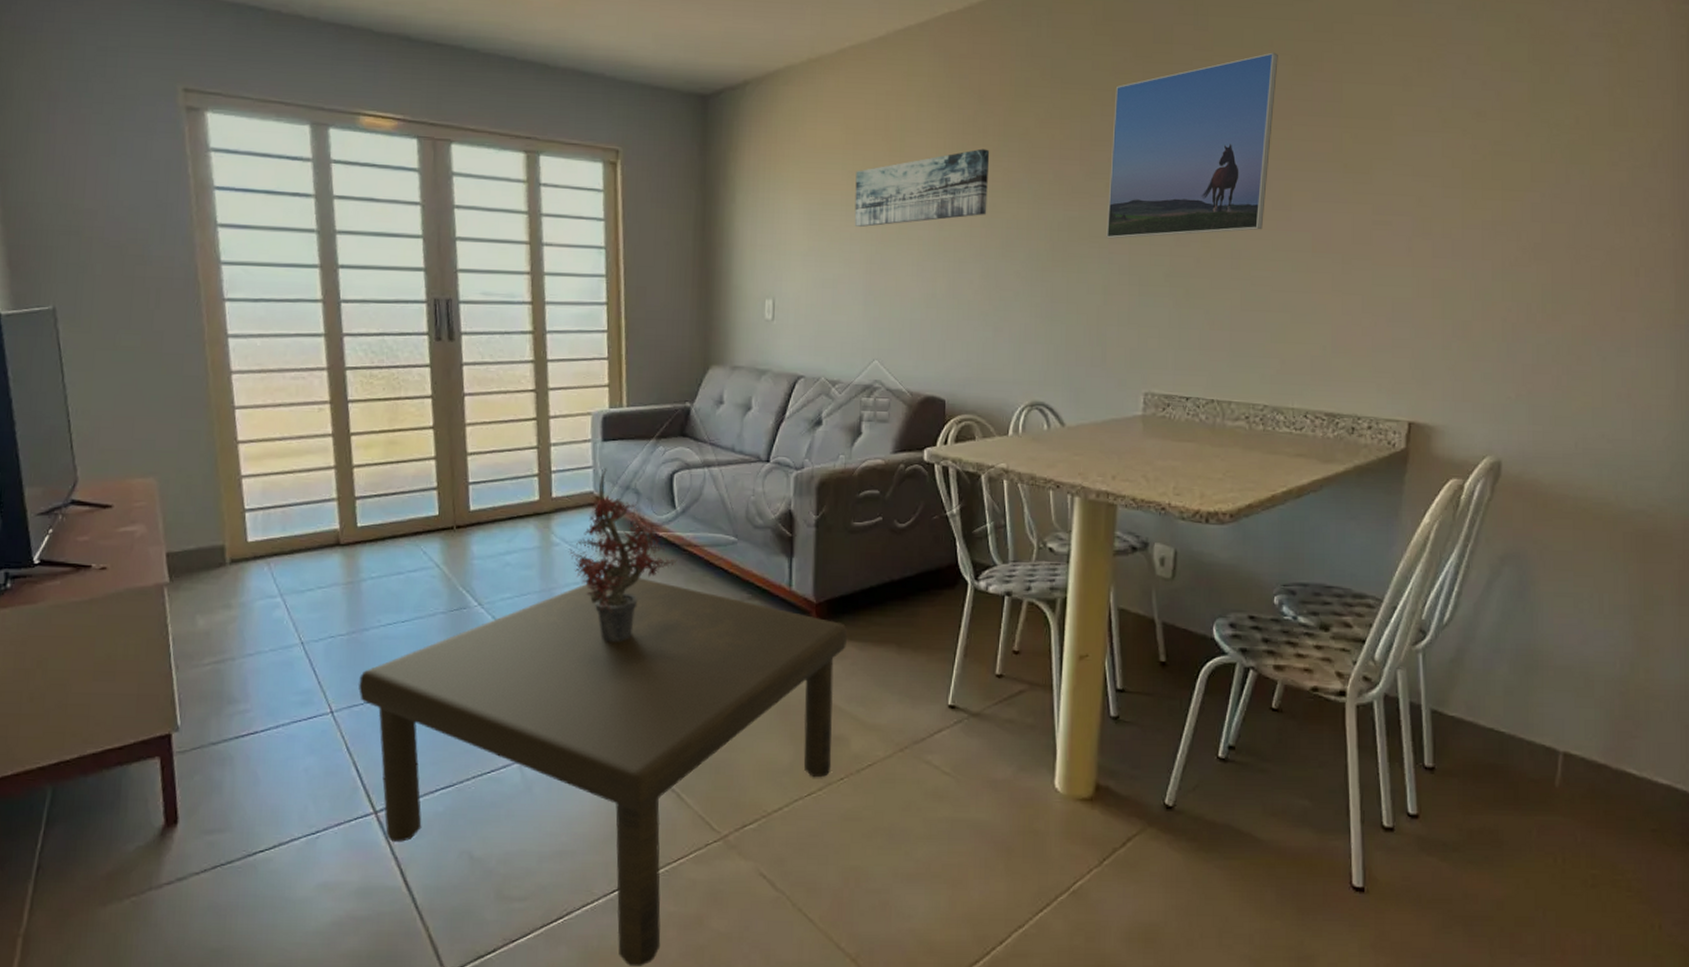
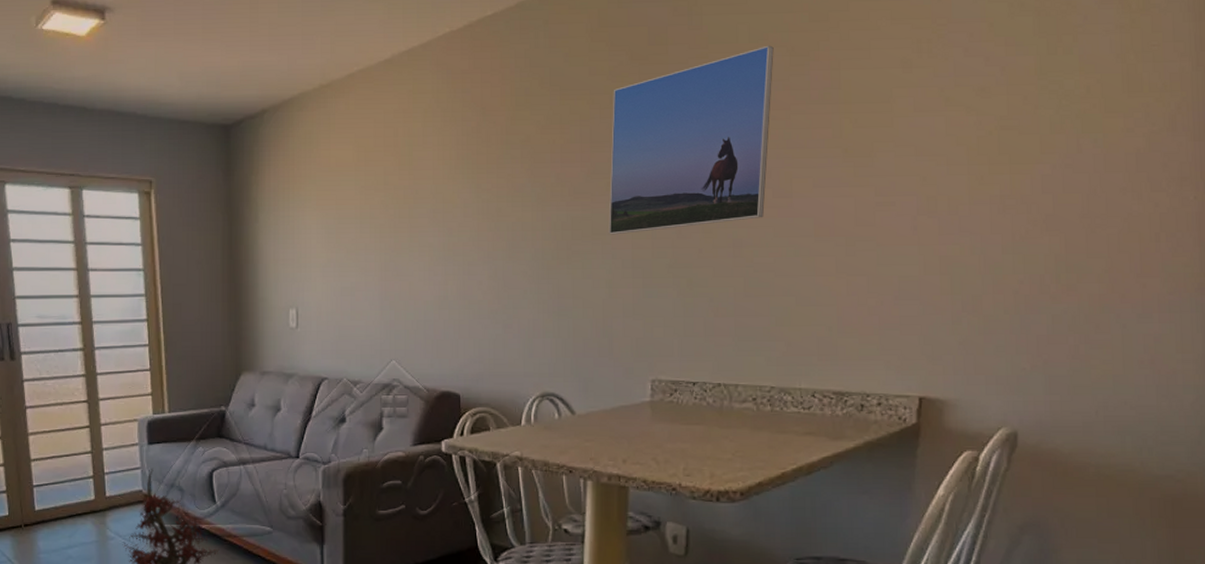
wall art: present [854,148,990,227] -> none [368,157,494,237]

